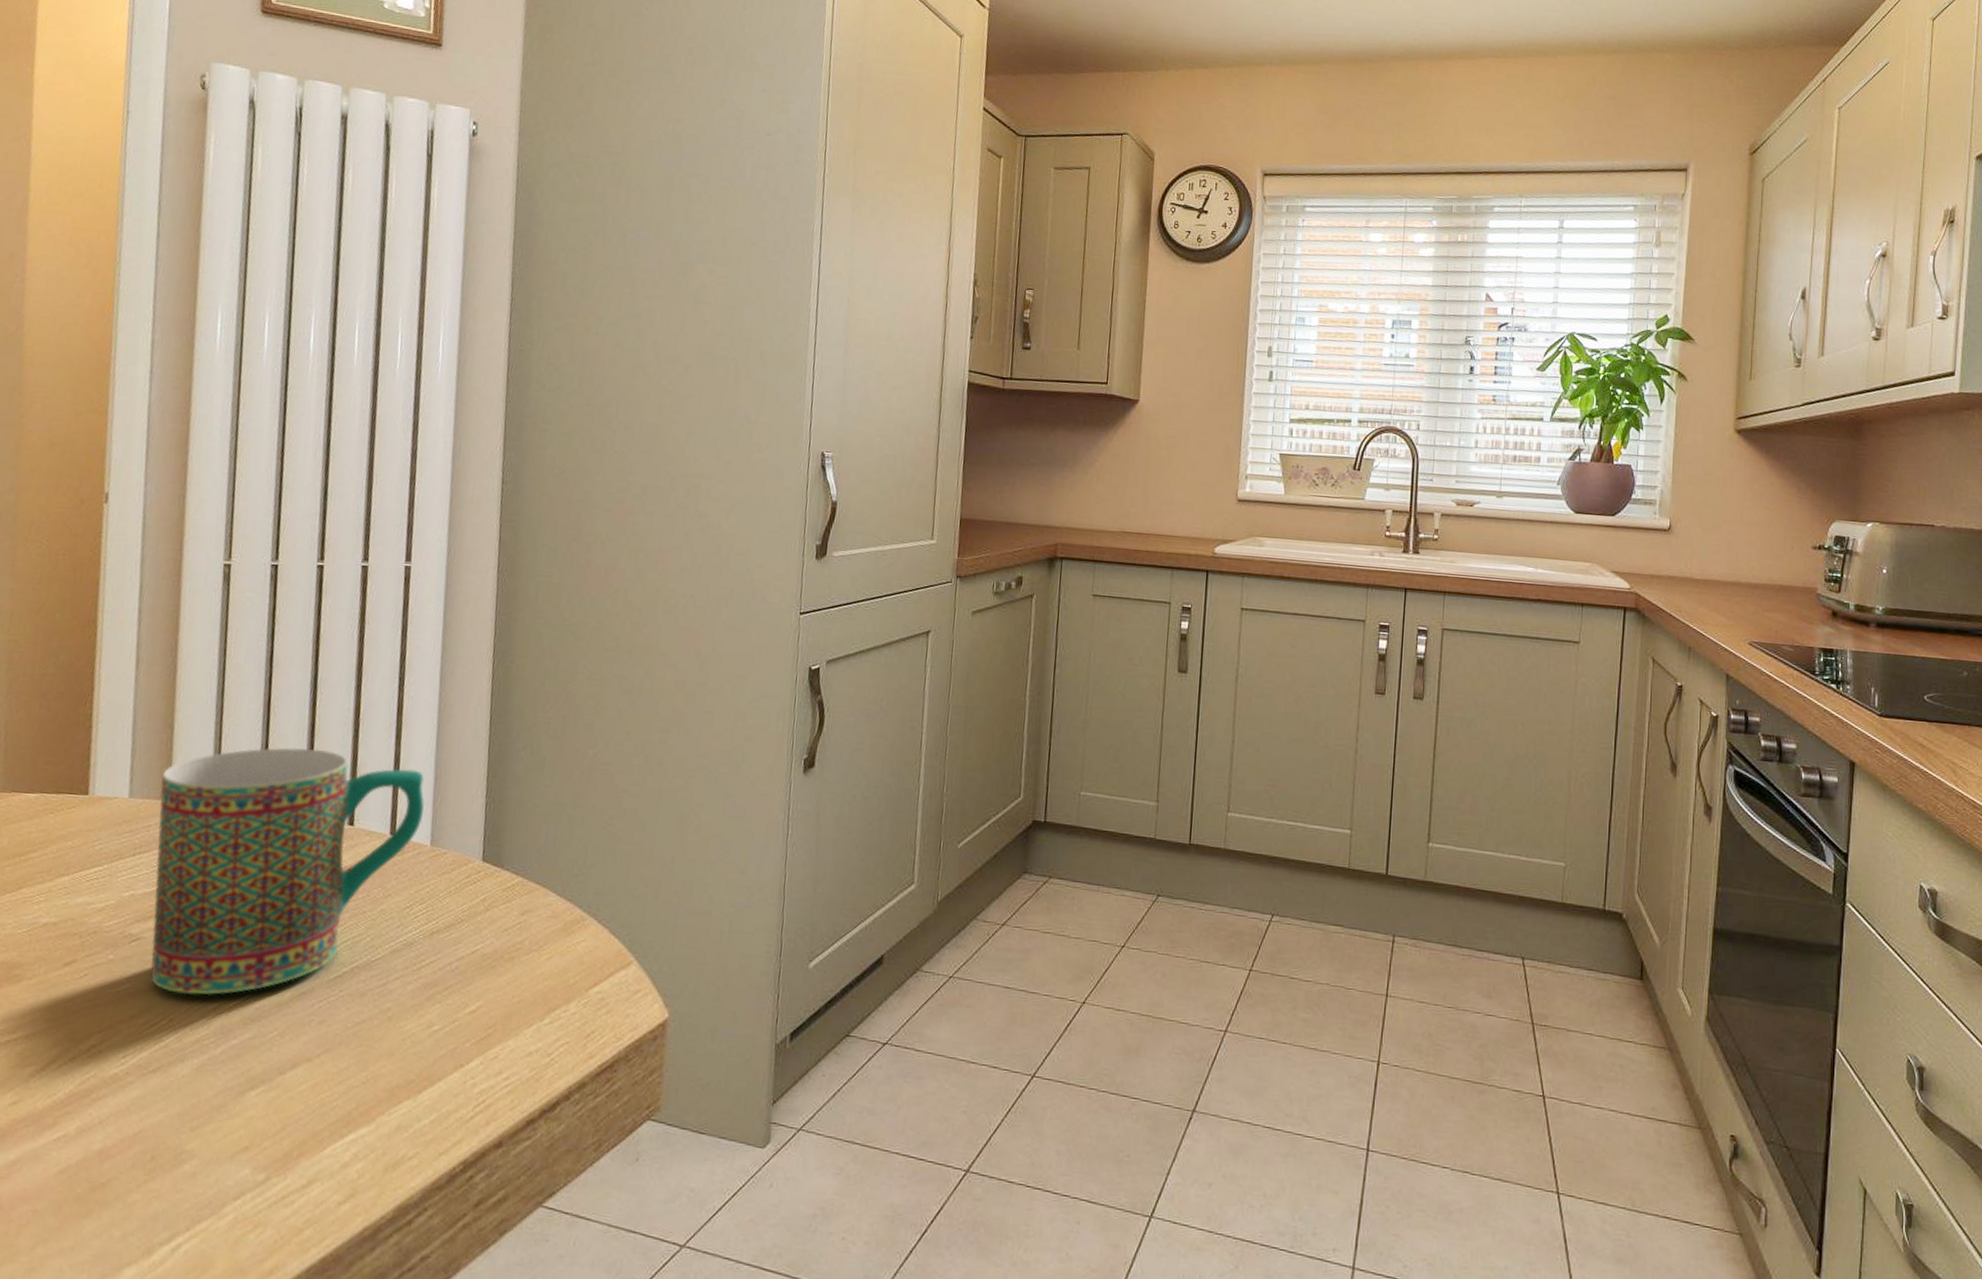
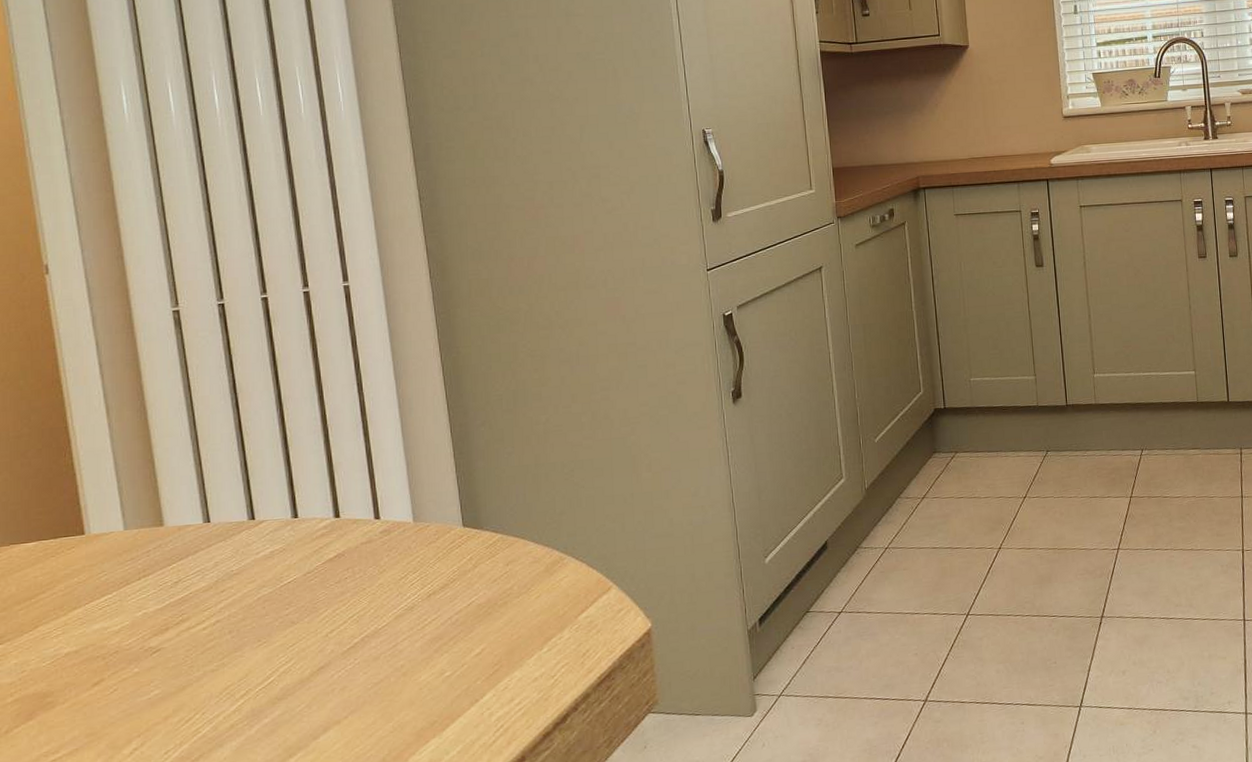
mug: present [150,748,425,996] -> none [151,457,403,690]

